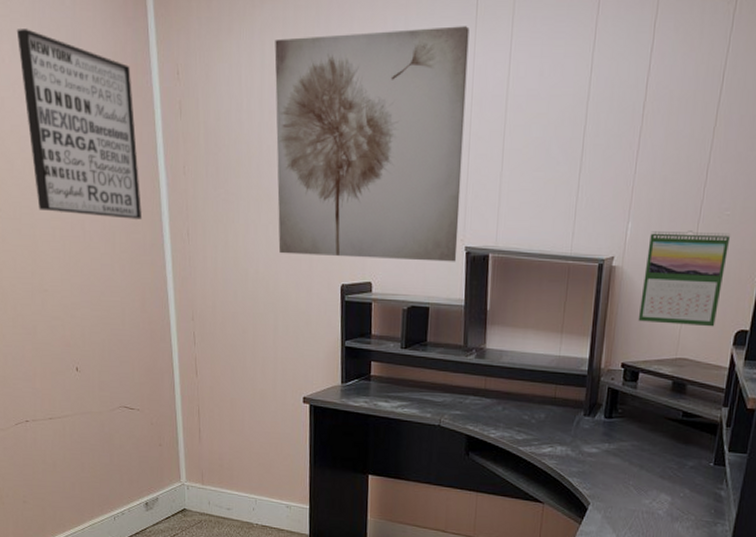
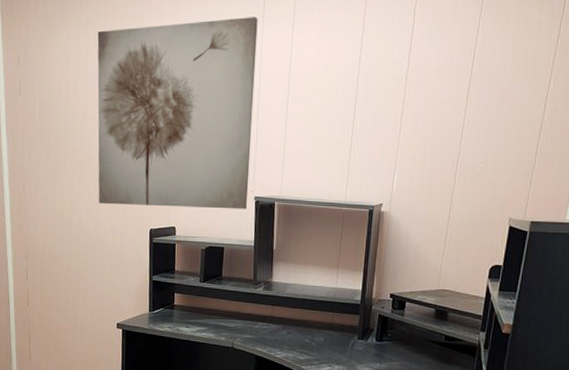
calendar: present [638,231,731,327] -> none [404,181,484,263]

